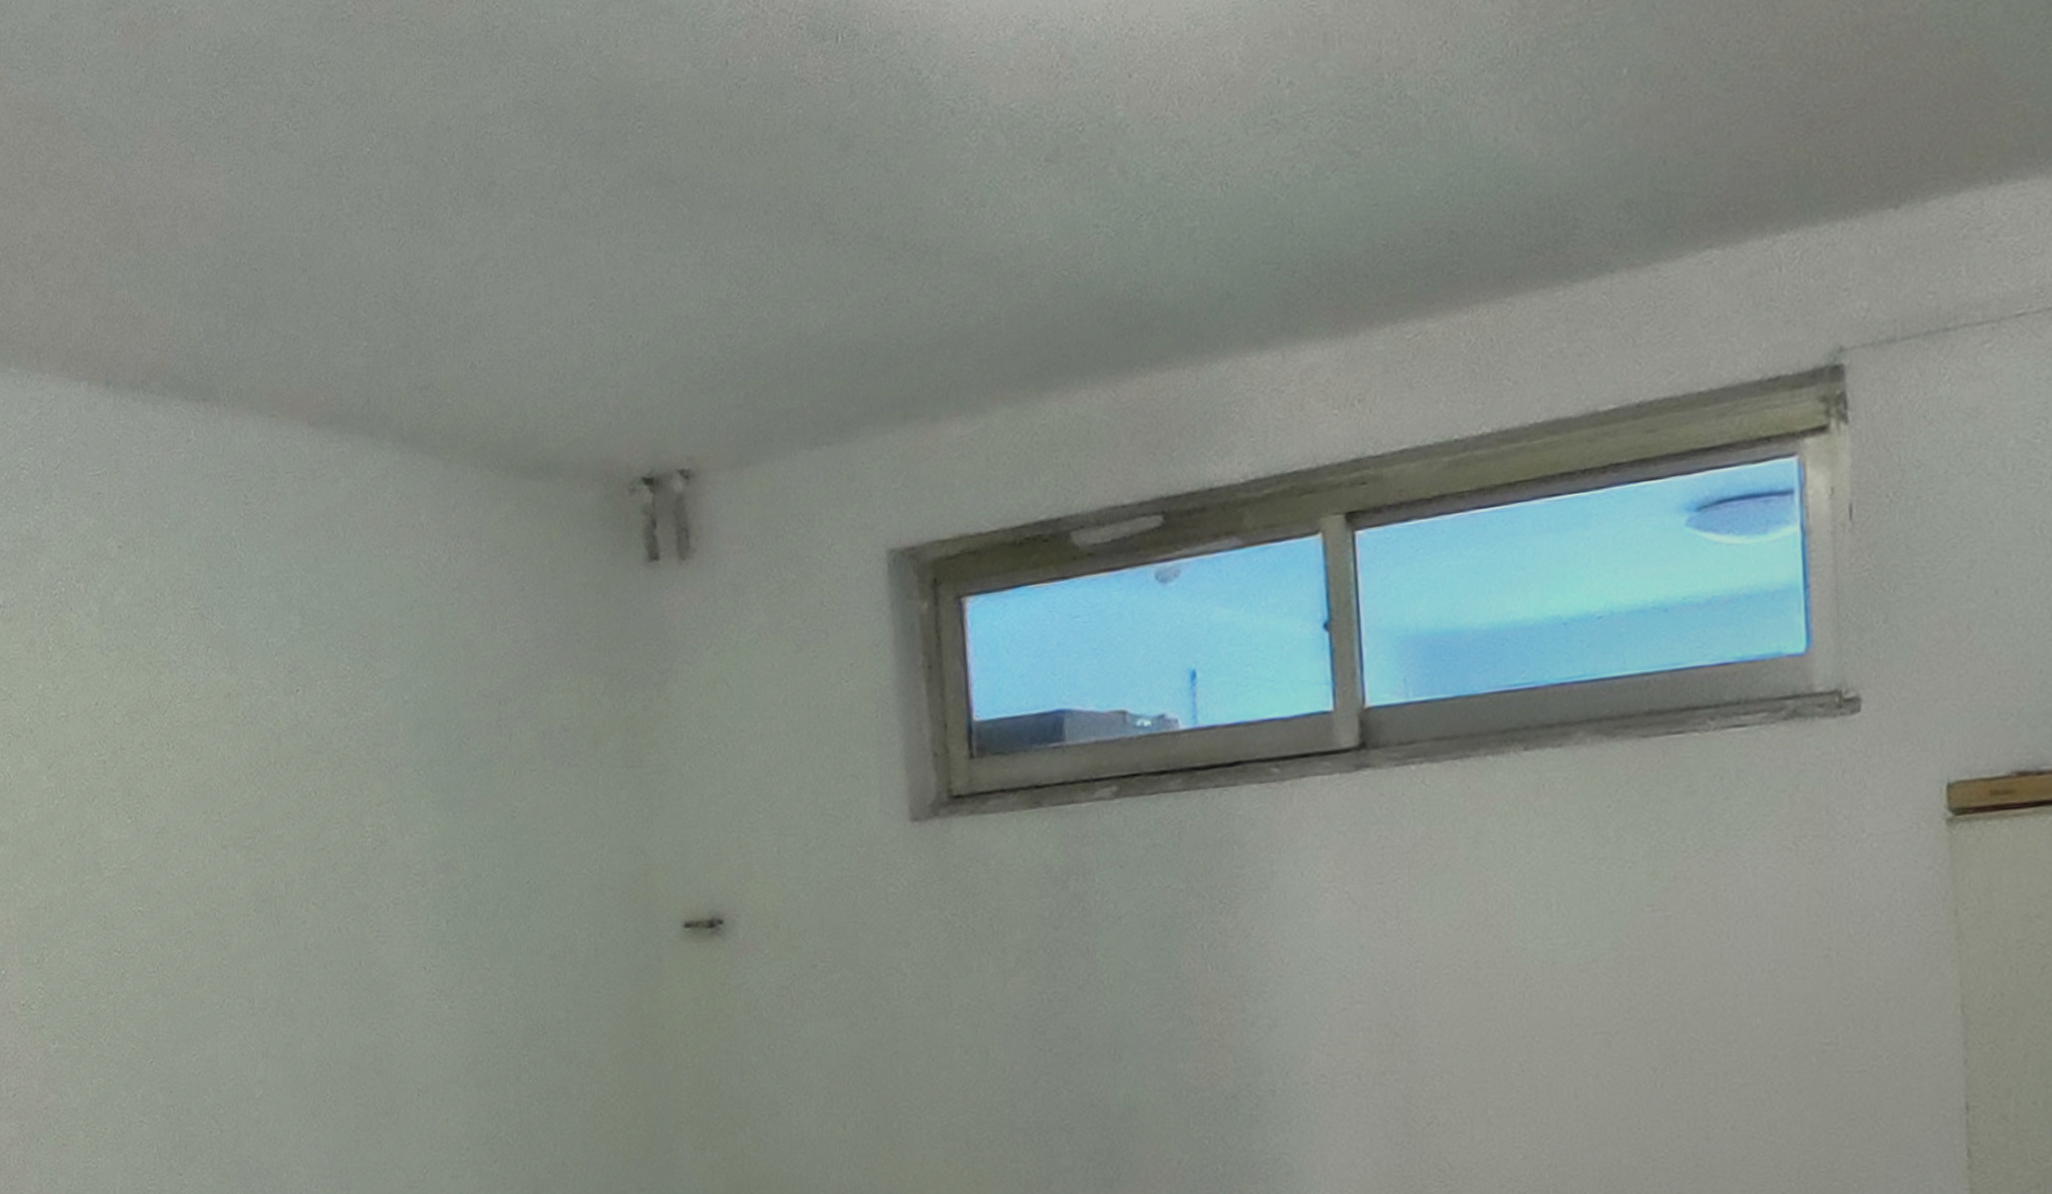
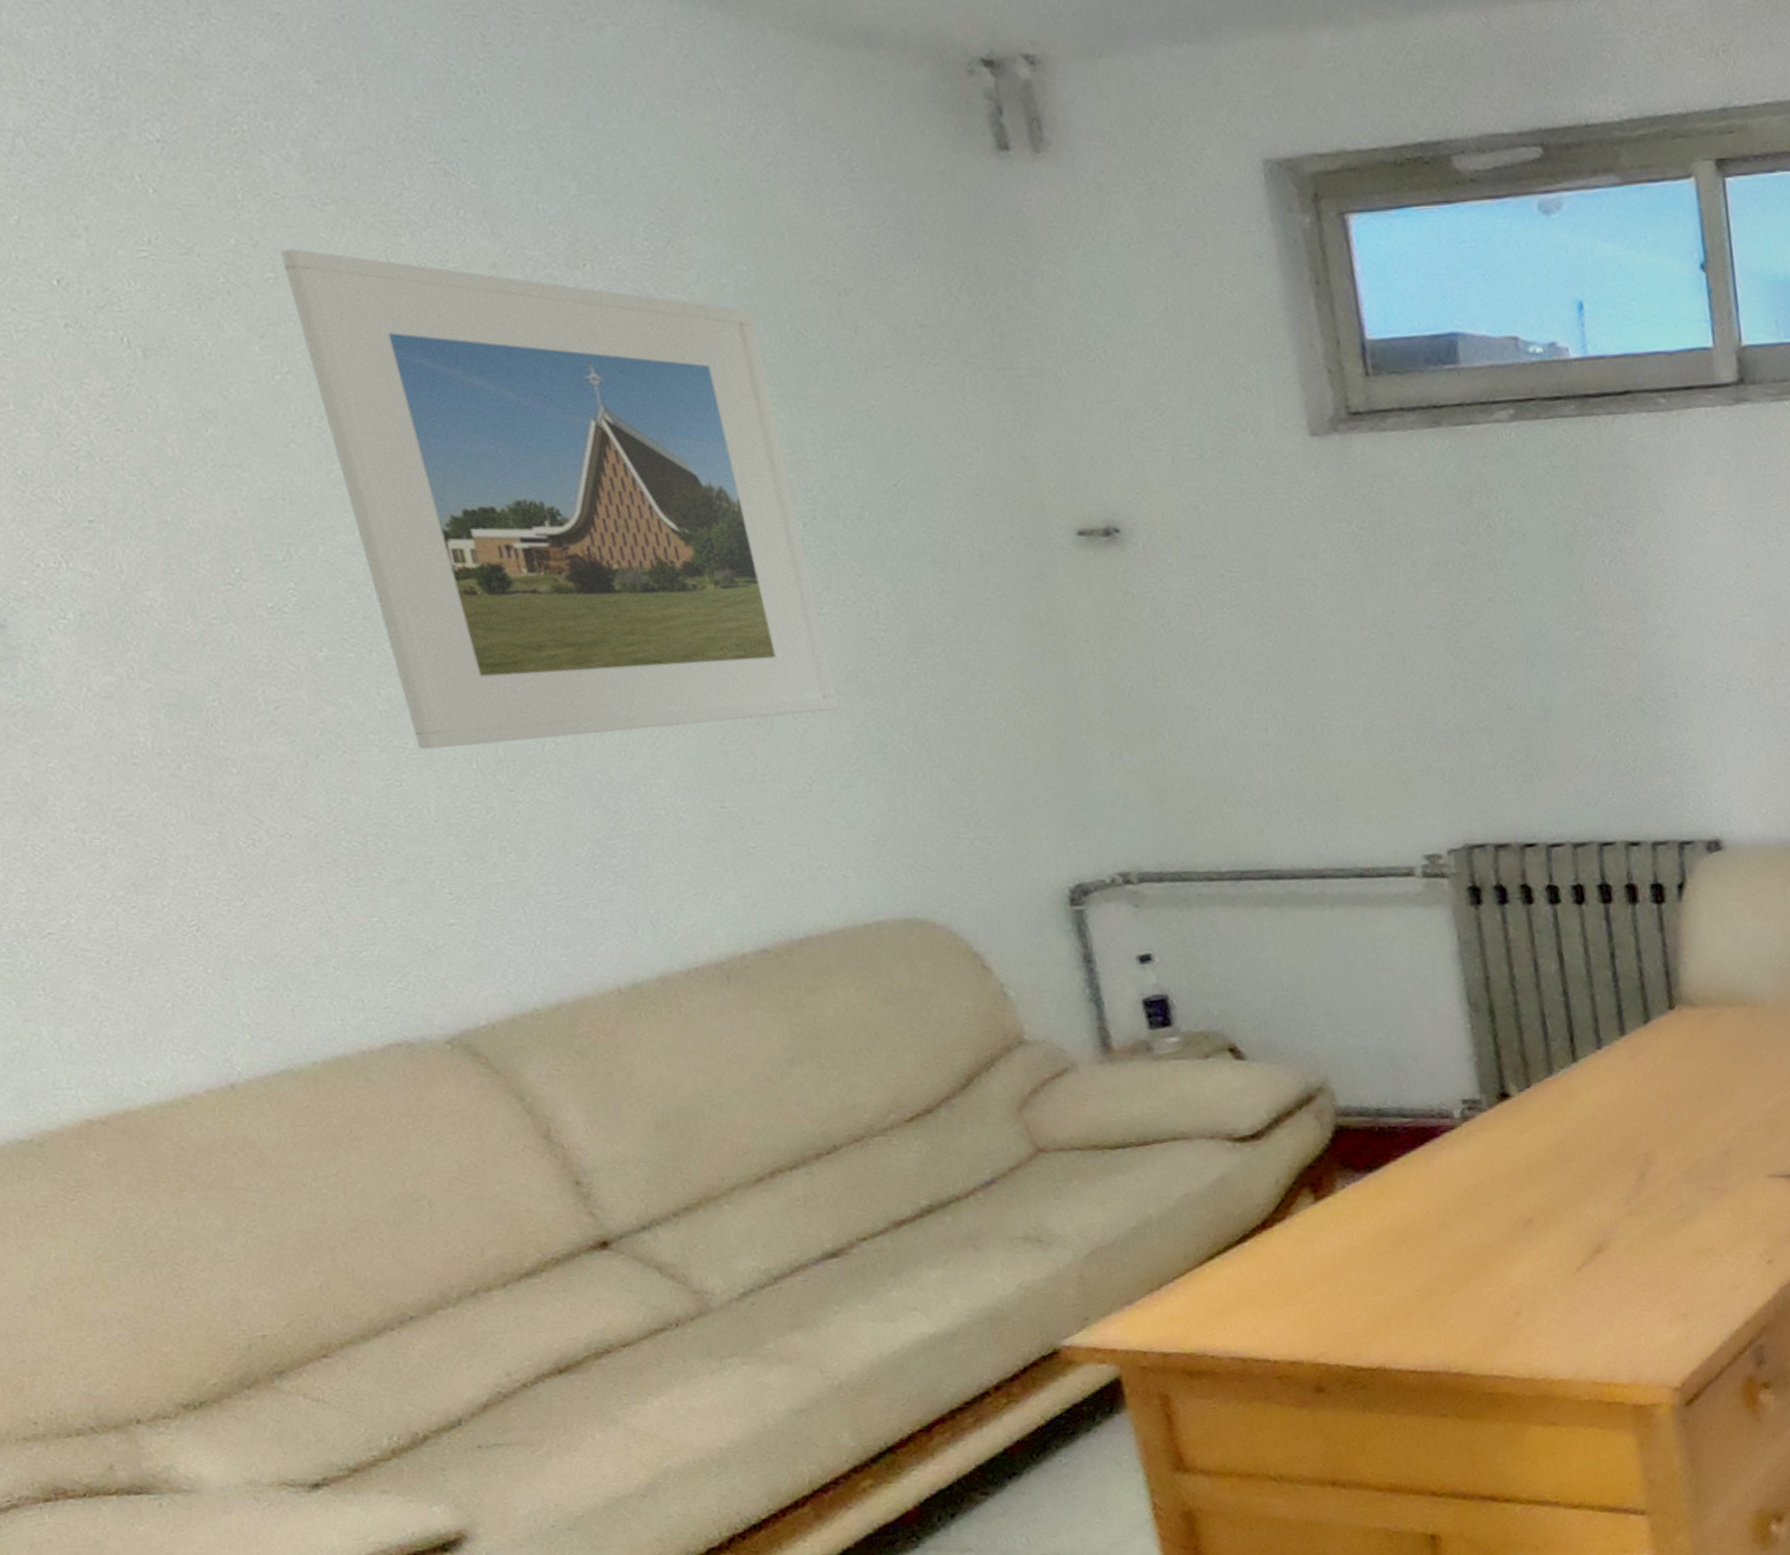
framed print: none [73,690,458,1135] -> present [280,248,840,750]

